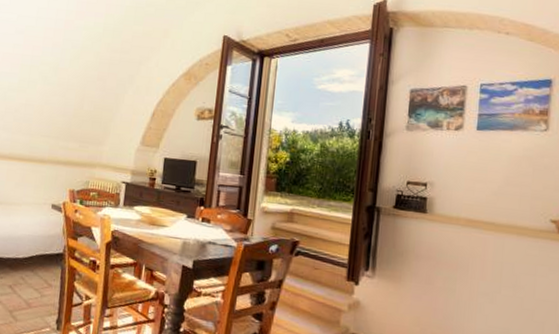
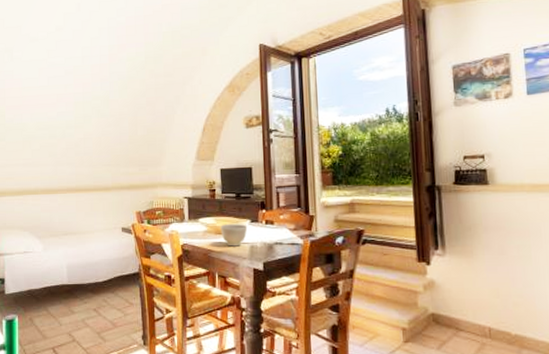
bowl: none [154,216,183,241] -> present [220,223,248,247]

